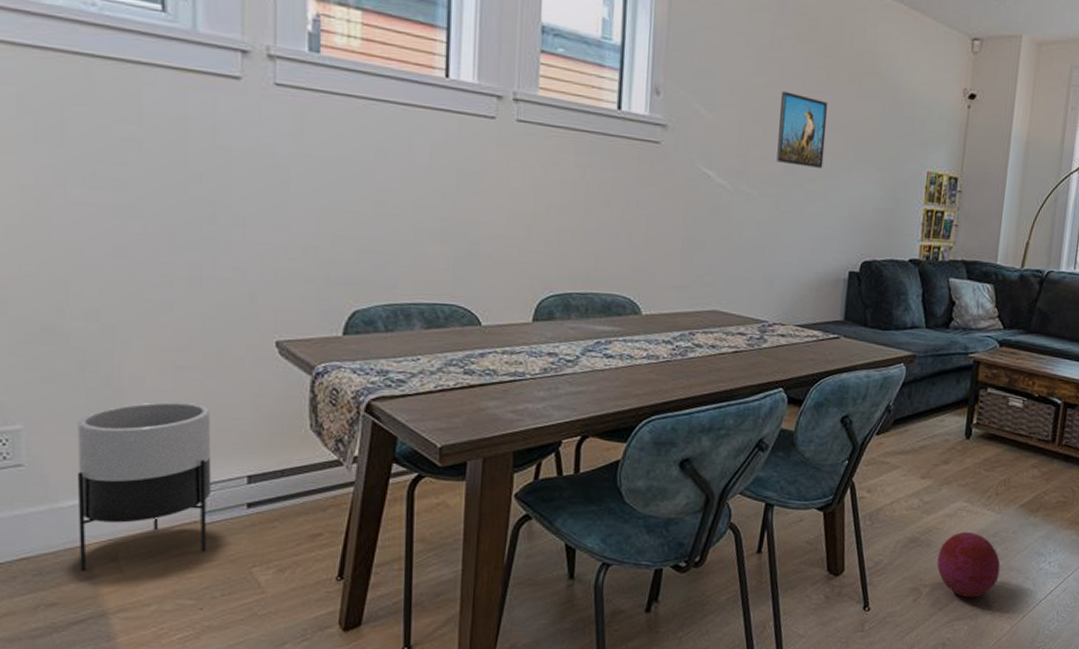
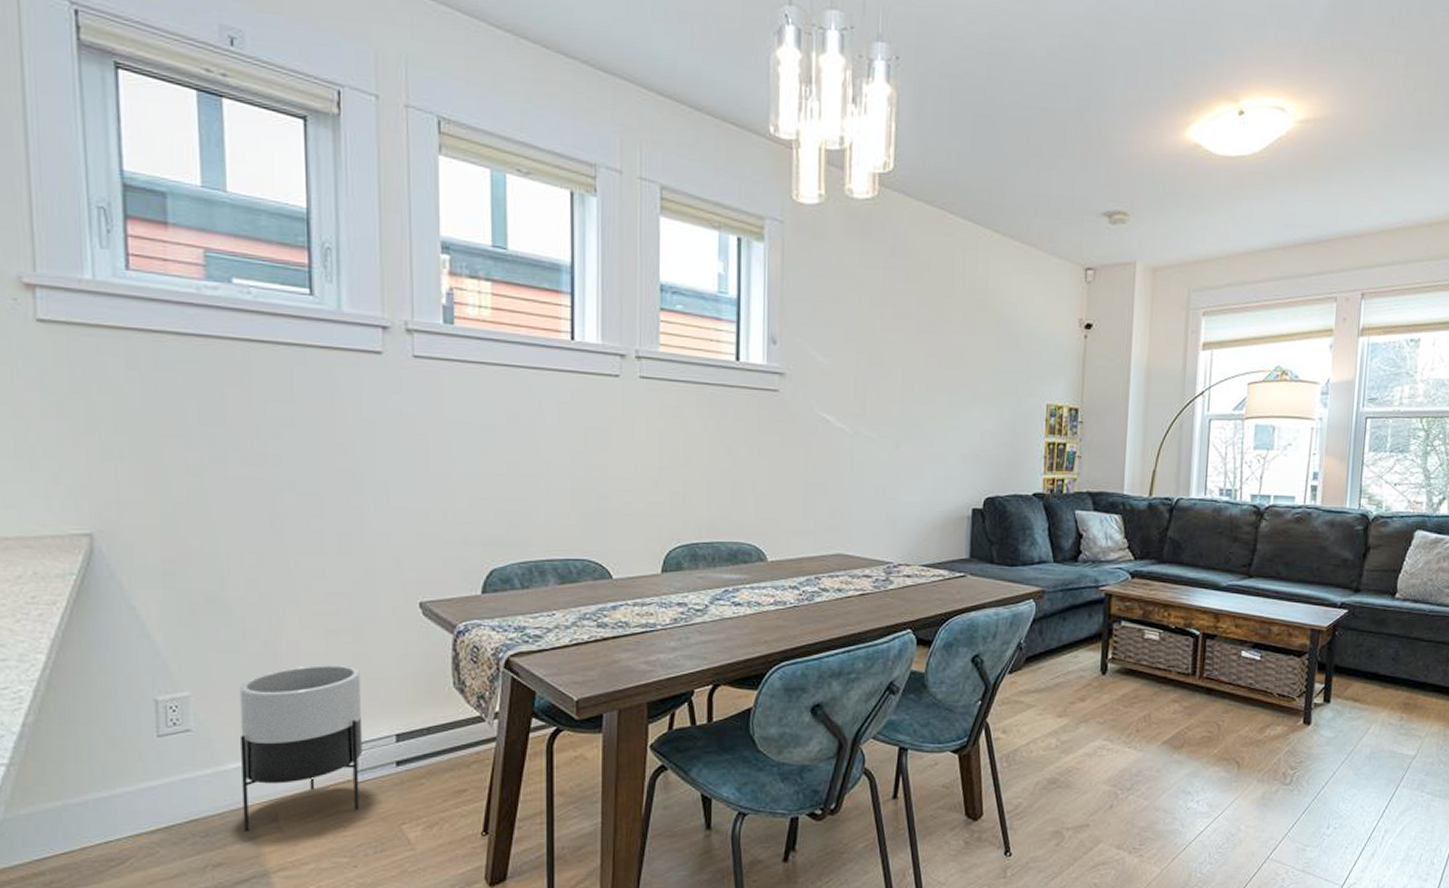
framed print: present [776,91,828,168] -> none [894,333,943,407]
ball: present [936,532,1001,598] -> none [1078,772,1146,841]

